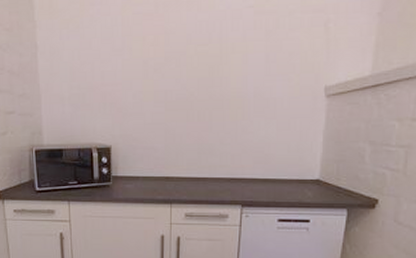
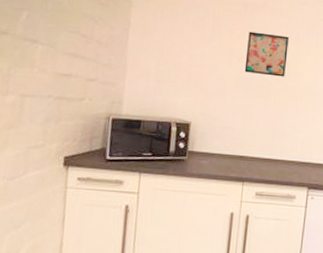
wall art: none [162,34,210,85] -> present [244,31,289,77]

